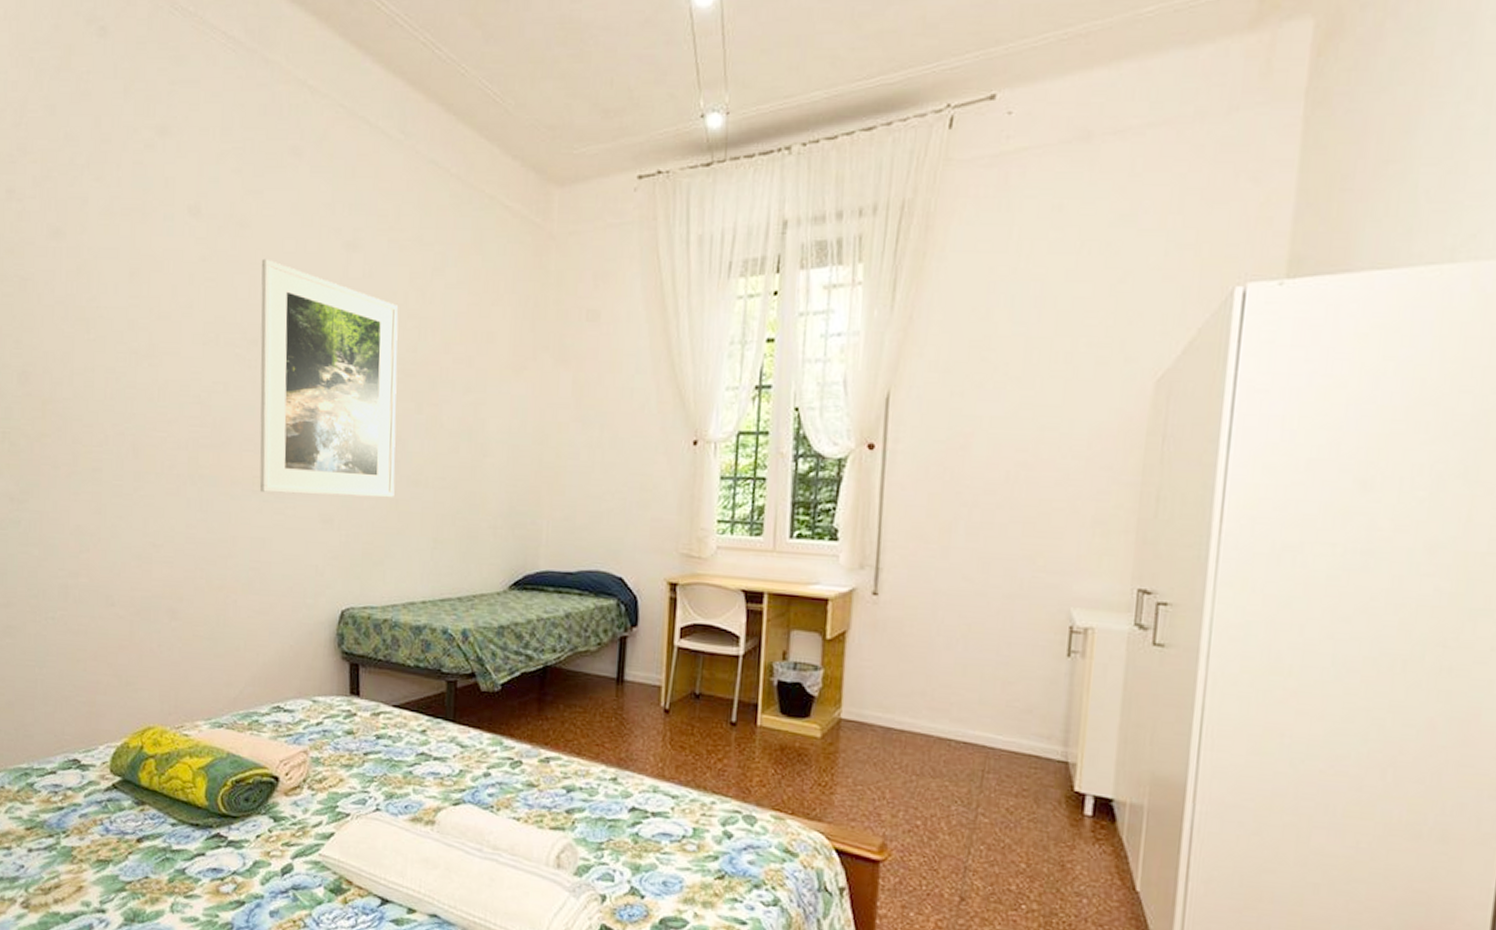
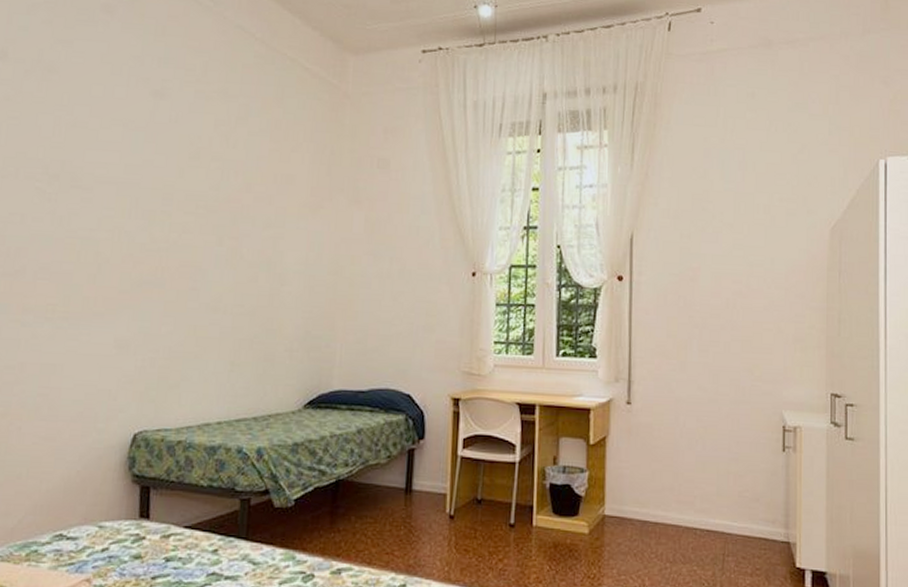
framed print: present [259,258,399,498] -> none [53,101,203,324]

